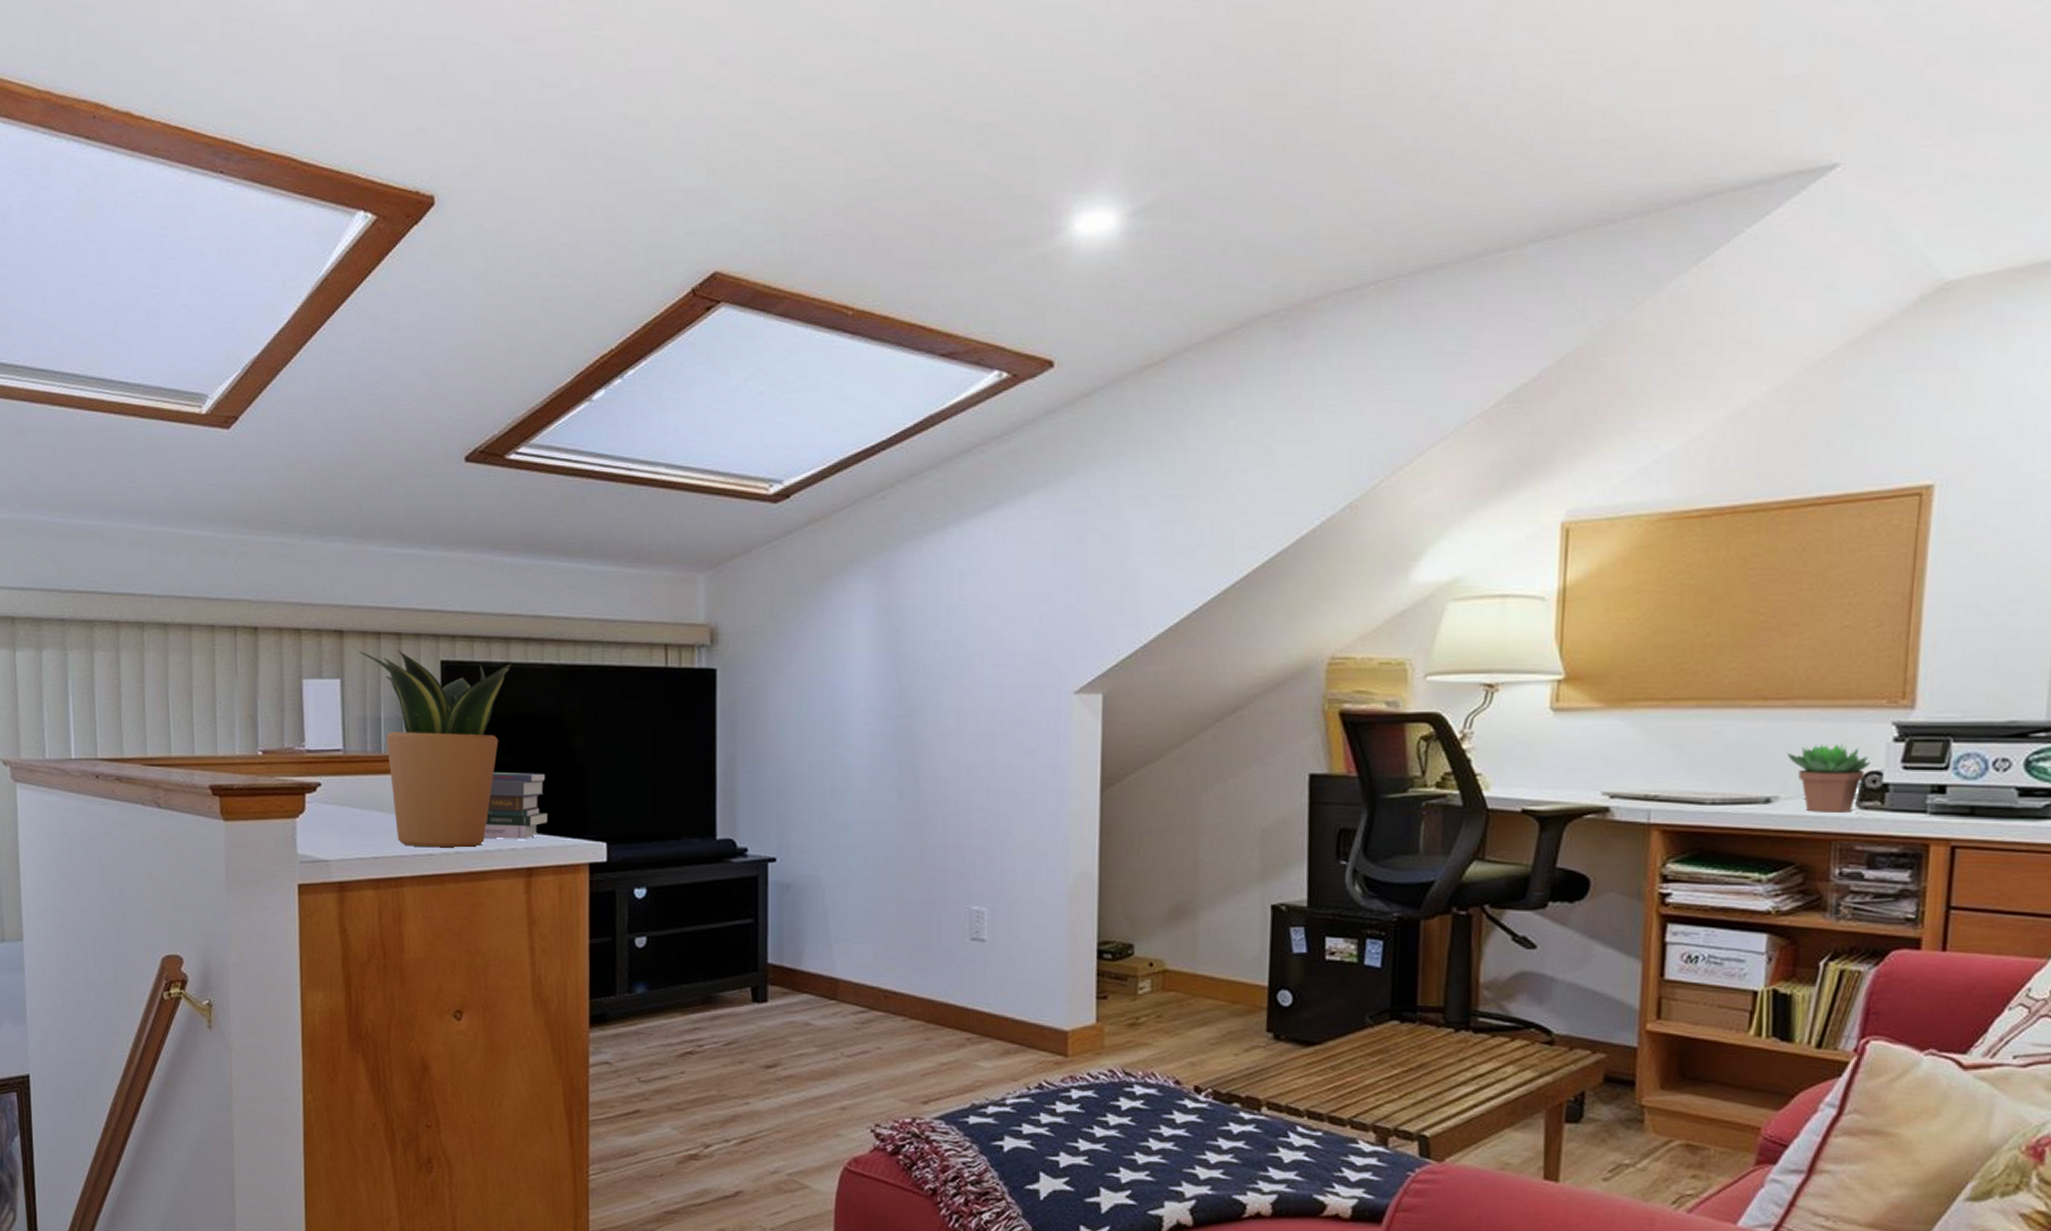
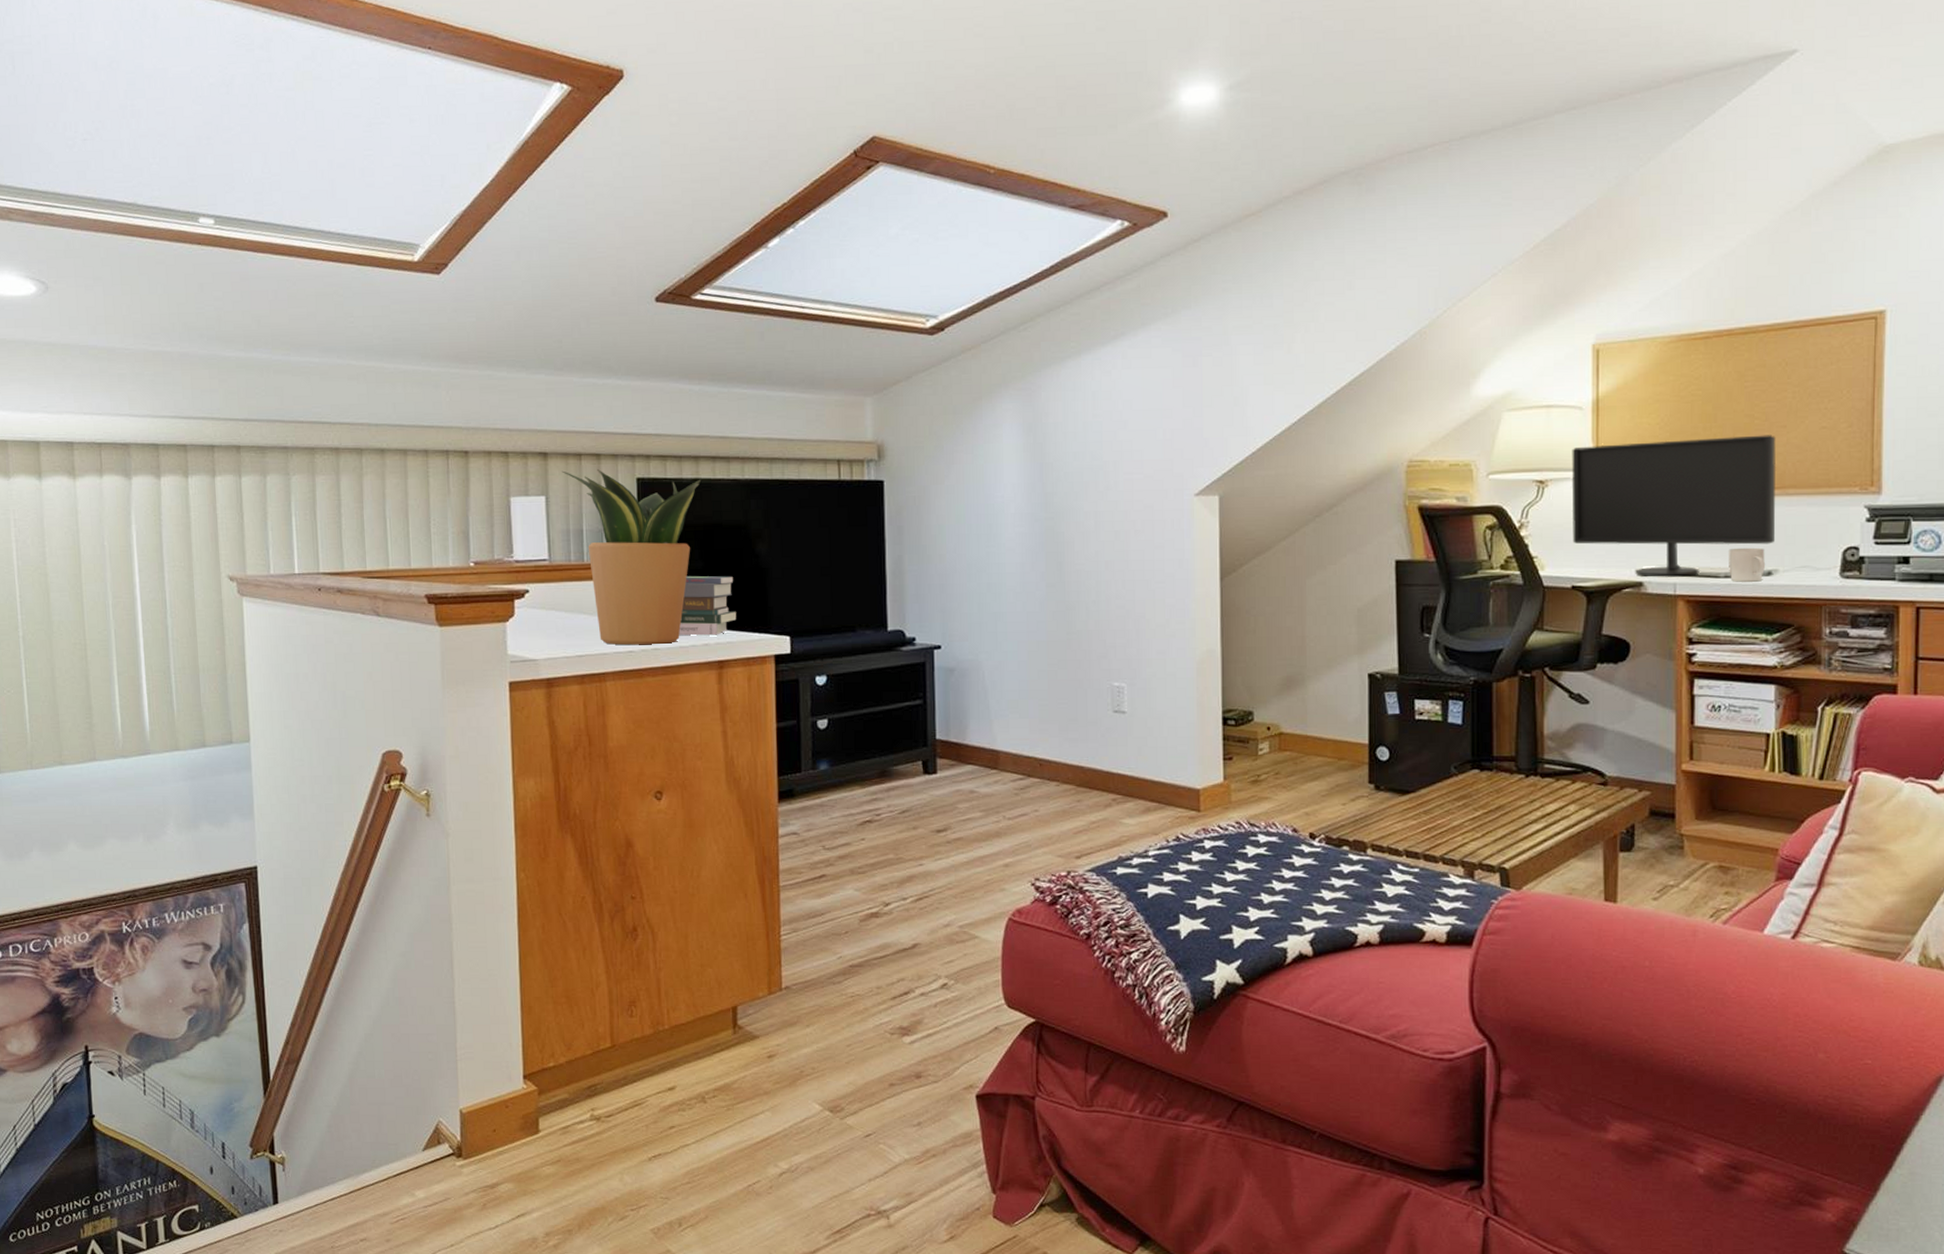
computer monitor: none [1525,634,1785,802] -> present [1572,435,1776,577]
mug: none [1716,769,1764,812] -> present [1728,547,1765,583]
succulent plant: present [1787,745,1871,812] -> none [1782,525,1849,582]

